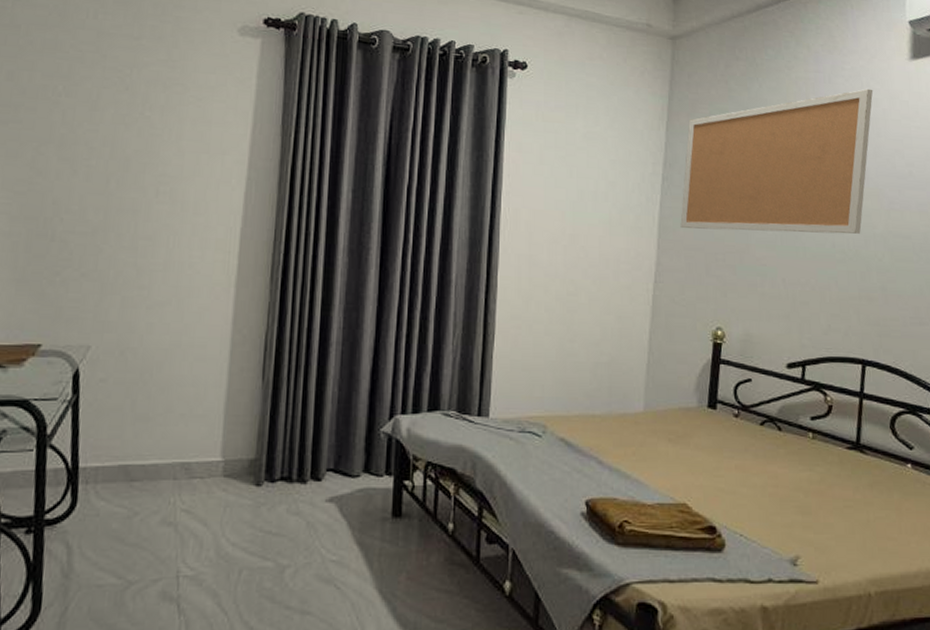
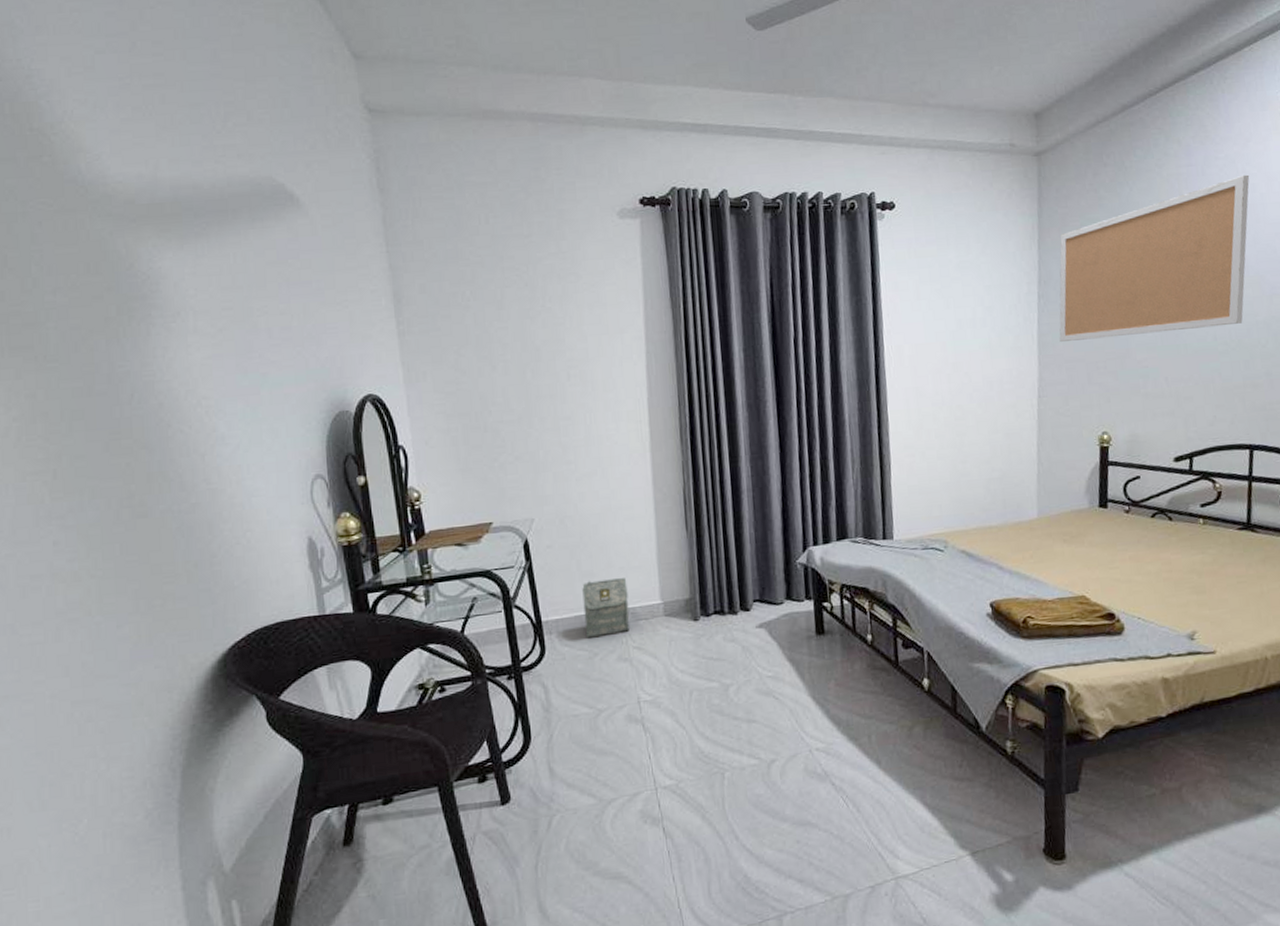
bag: none [127,424,186,493] -> present [582,578,630,638]

